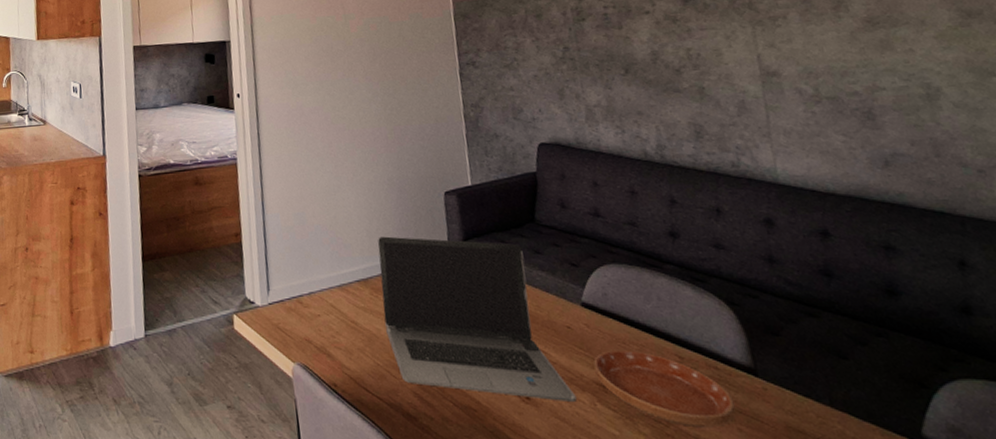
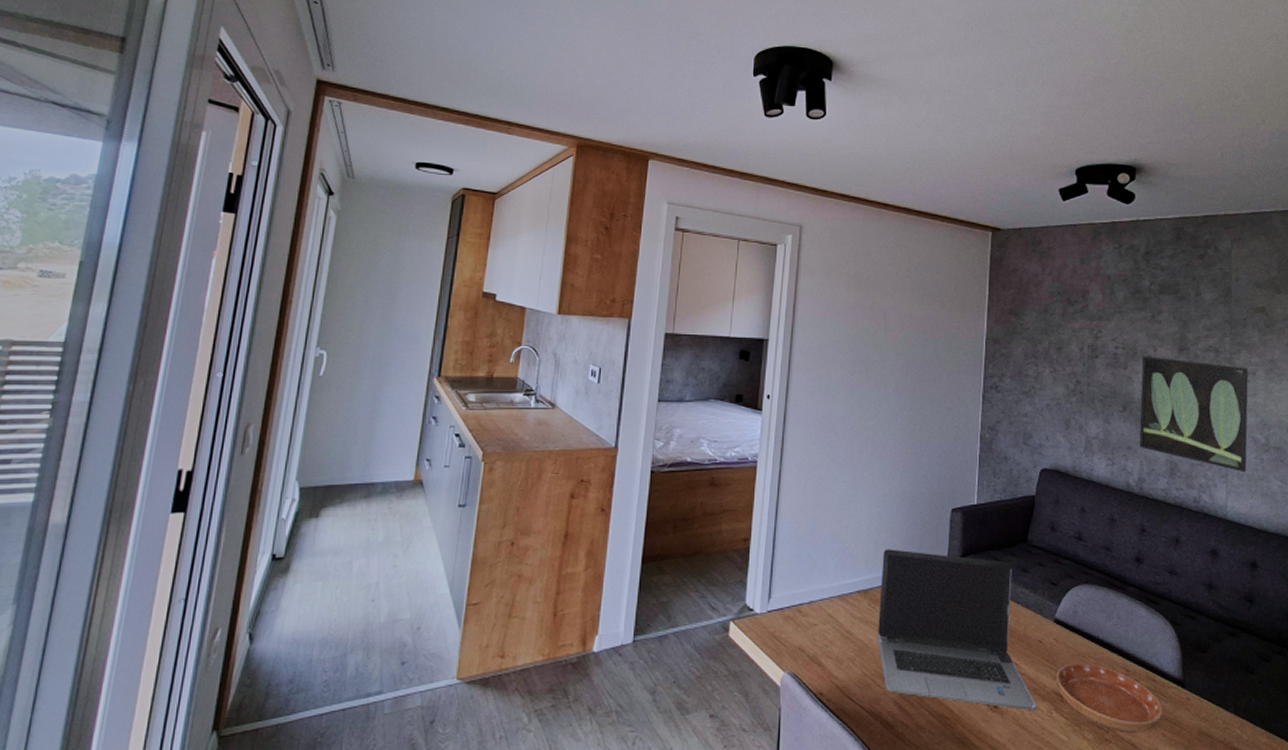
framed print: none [639,11,795,130] -> present [1139,356,1249,473]

